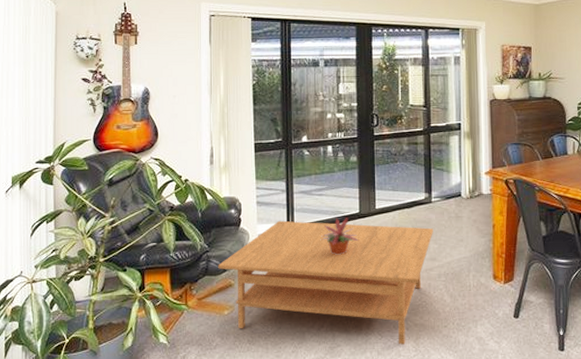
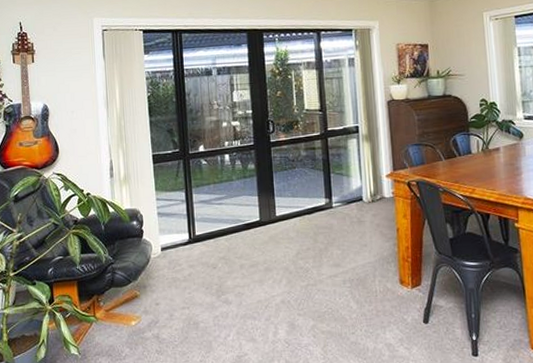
coffee table: present [218,220,433,345] -> none [123,230,336,353]
potted plant: present [321,218,359,255] -> none [223,226,261,264]

